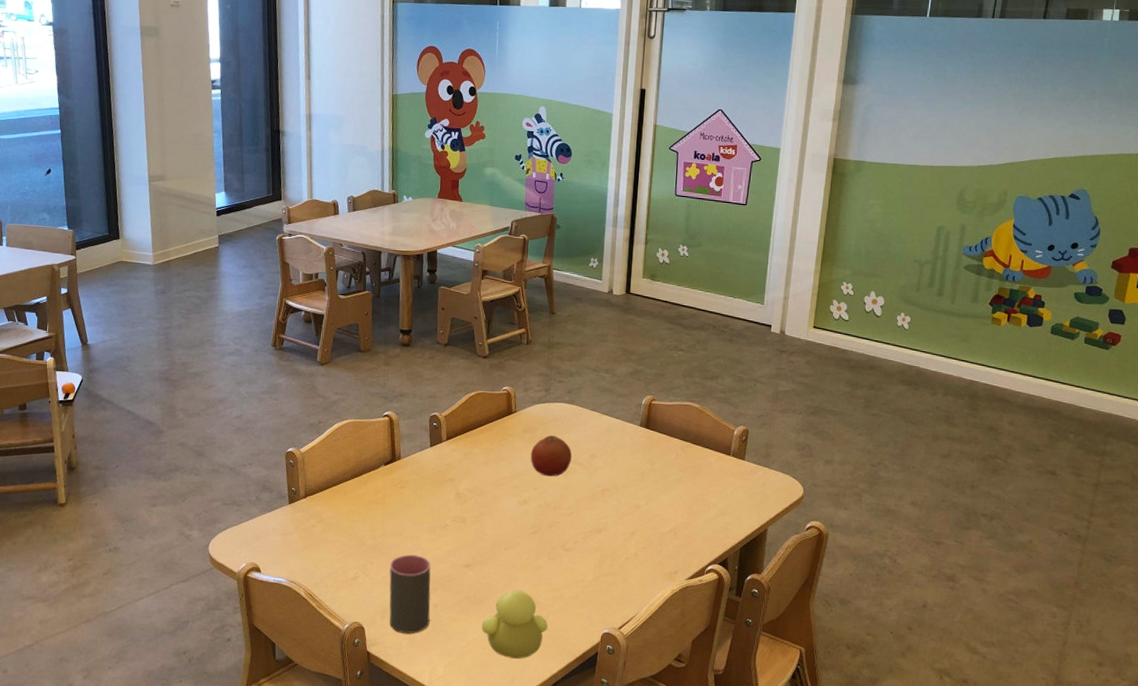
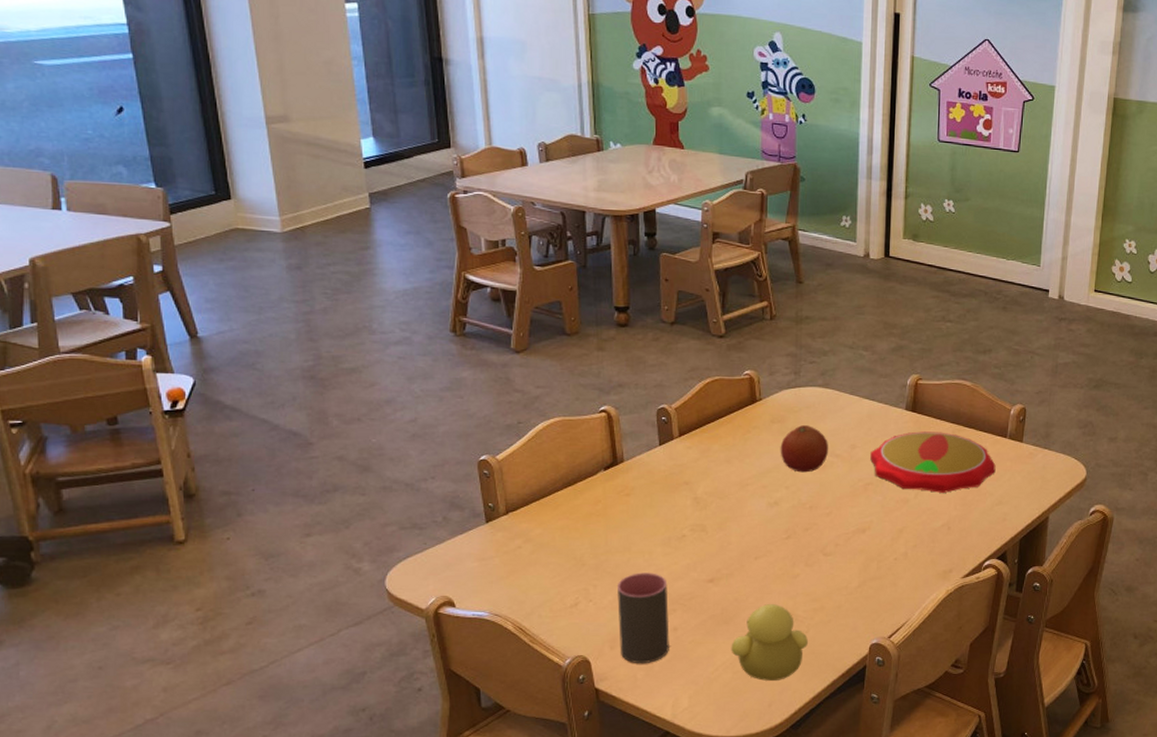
plate: none [608,446,720,502] -> present [870,431,996,493]

